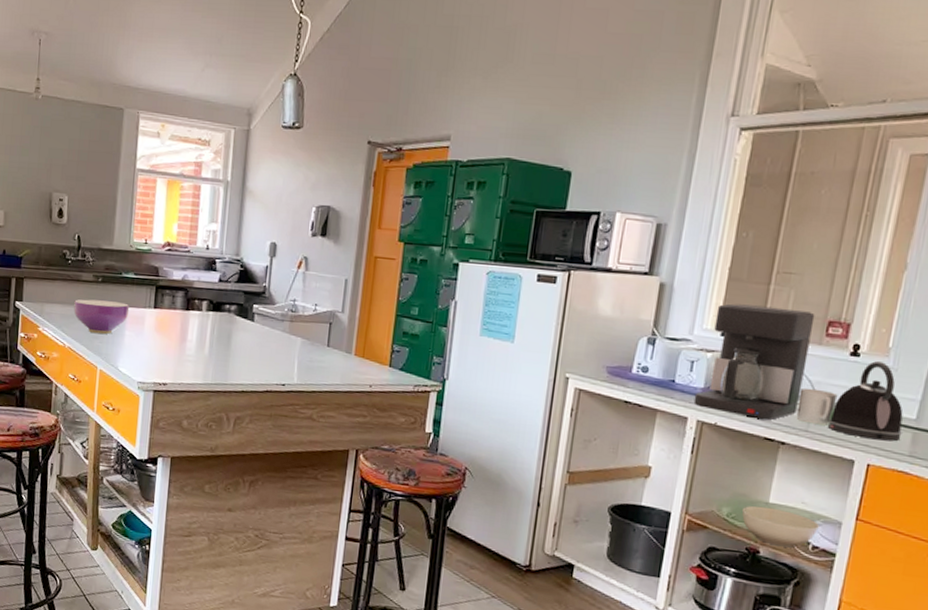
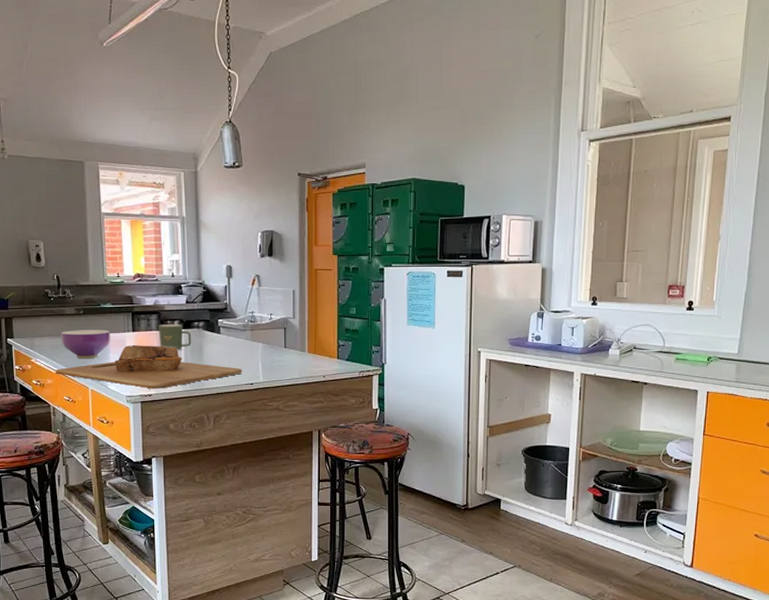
cutting board: none [63,323,274,378] -> present [56,345,242,389]
mug: none [182,303,221,337] -> present [159,324,192,352]
coffee maker: present [693,303,815,420] -> none [577,279,659,367]
bowl: present [741,505,819,548] -> none [621,434,678,463]
mug: present [796,387,838,426] -> none [653,338,681,366]
kettle: present [828,361,903,442] -> none [676,313,729,372]

